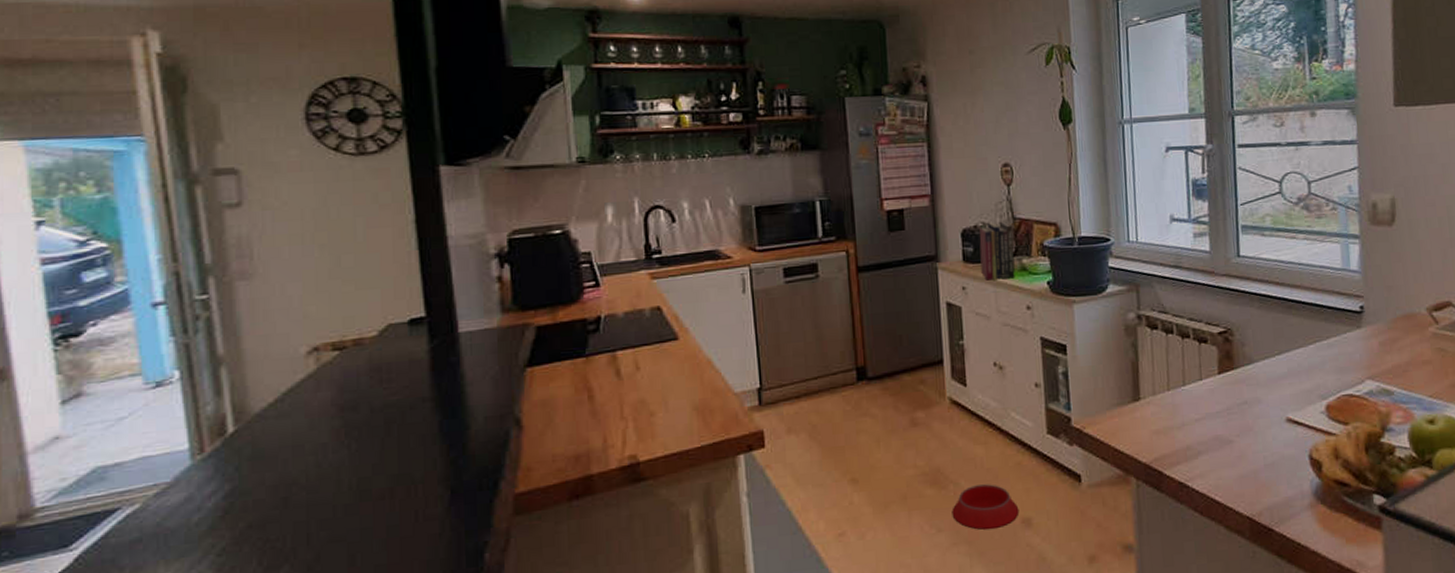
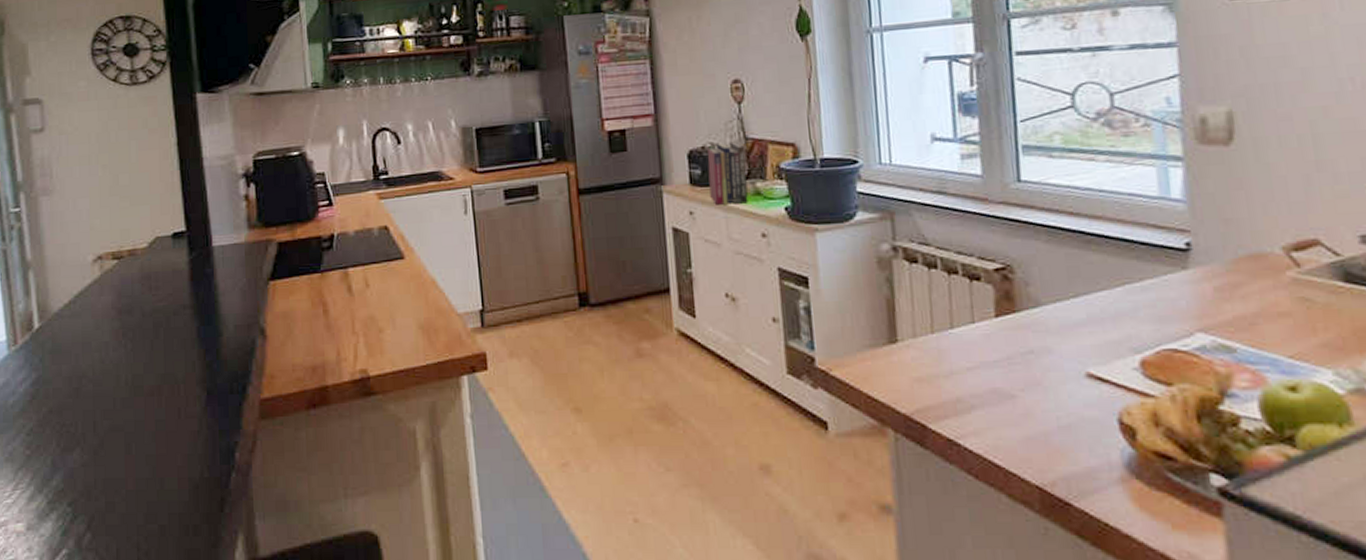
pet bowl: present [952,484,1020,530] -> none [681,424,757,473]

